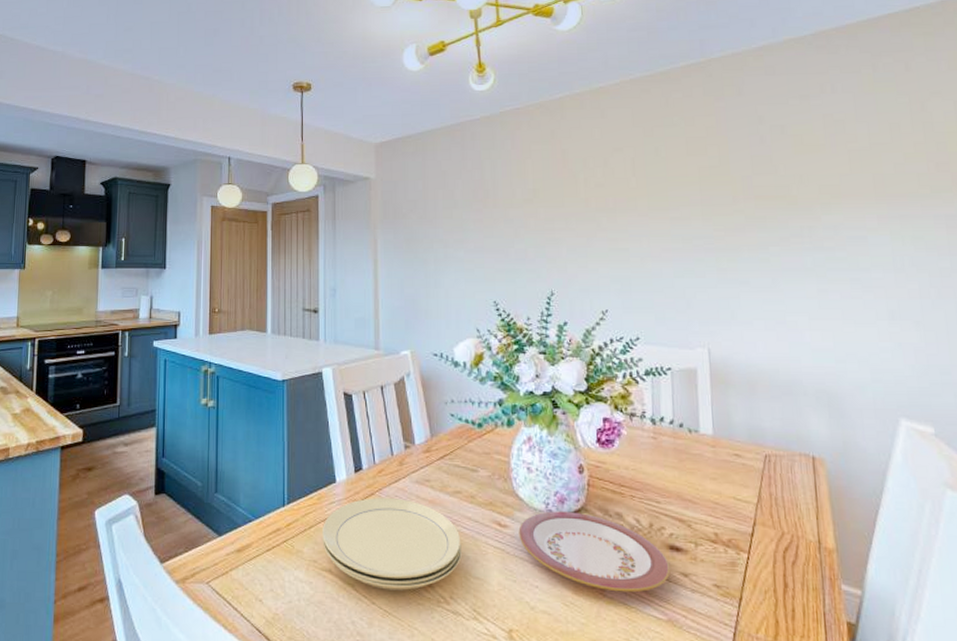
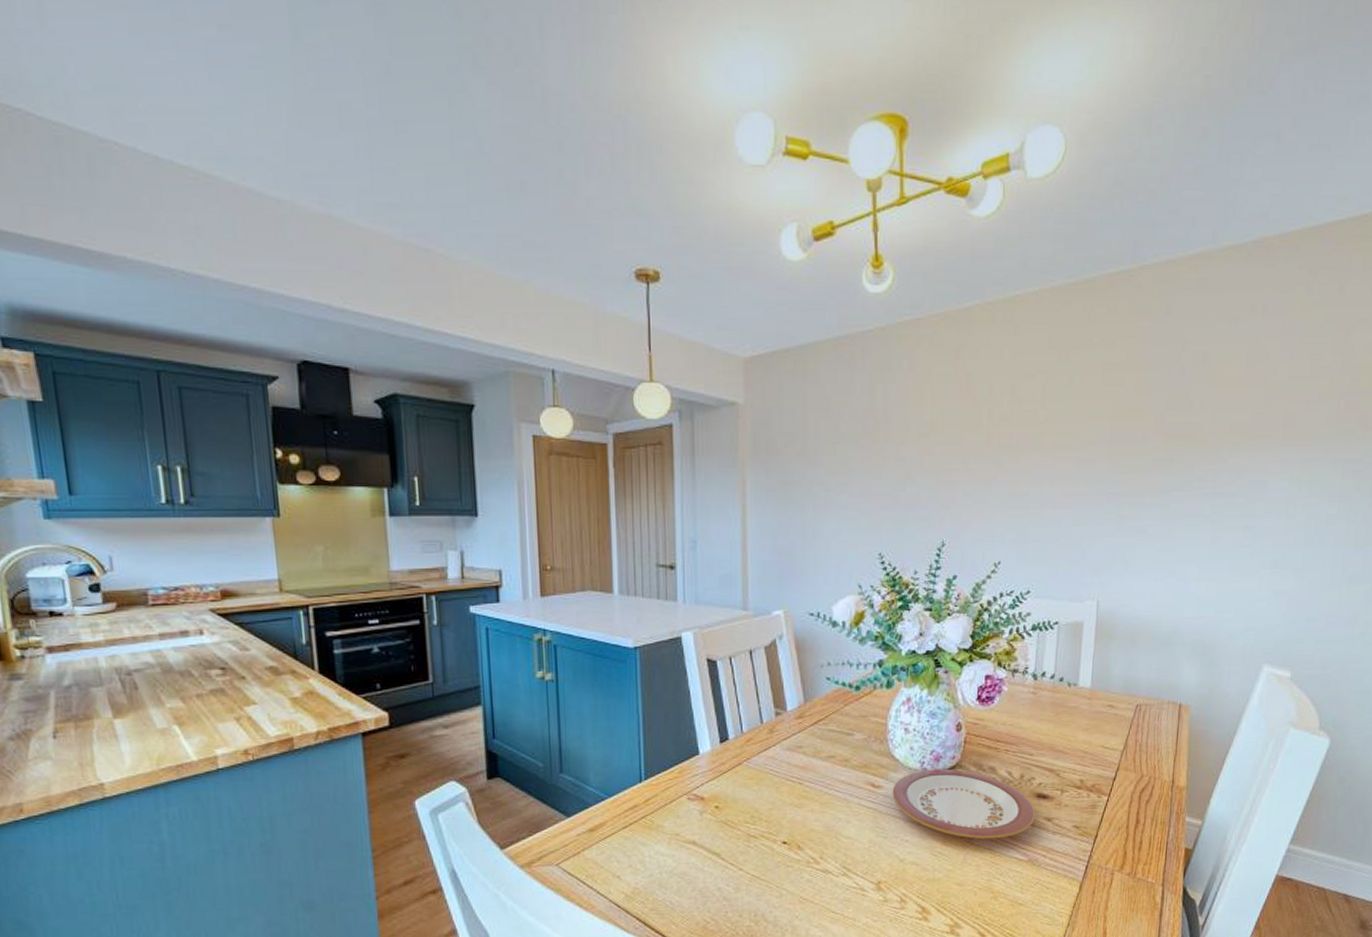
plate: present [321,498,462,591] -> none [684,767,833,856]

